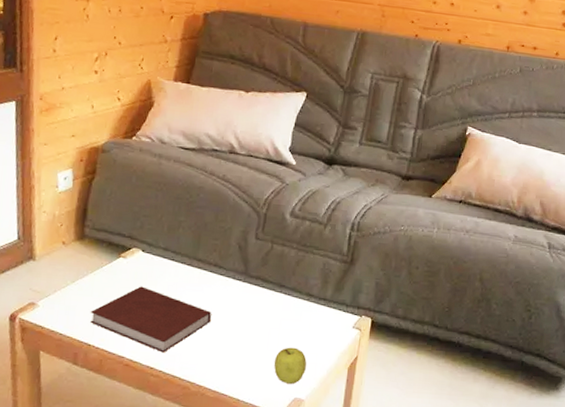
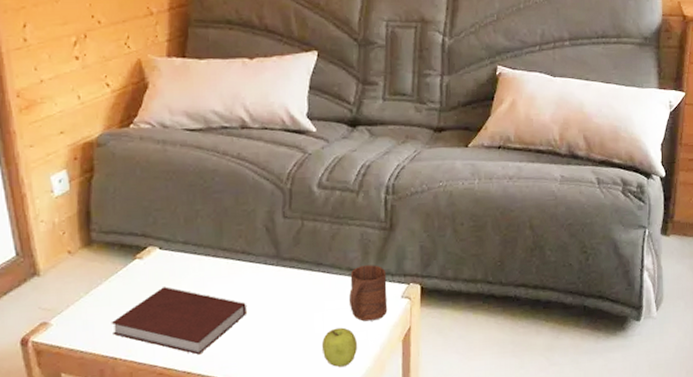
cup: none [304,293,342,346] -> present [349,265,388,322]

